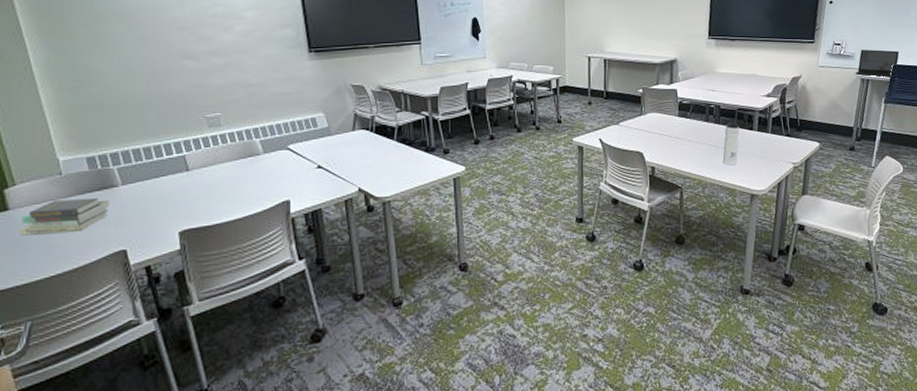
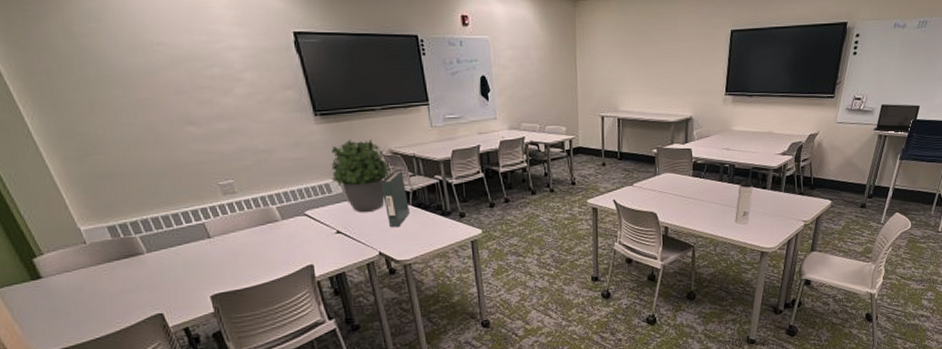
books: present [20,197,110,236] -> none [55,265,140,302]
potted plant: none [318,75,378,147] -> present [331,139,391,212]
binder: none [367,107,393,164] -> present [380,171,410,228]

